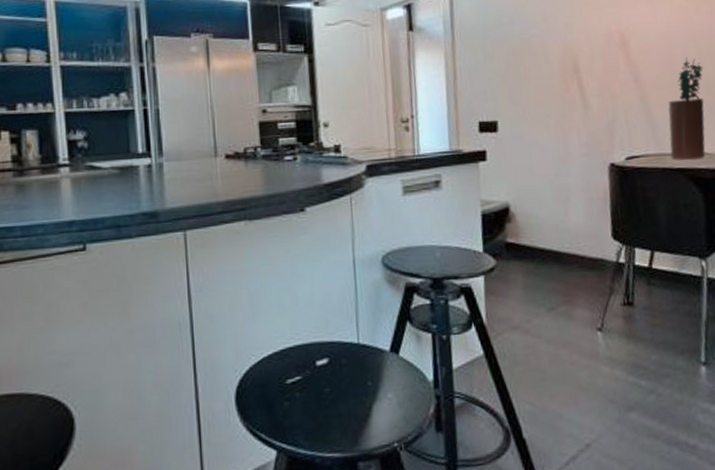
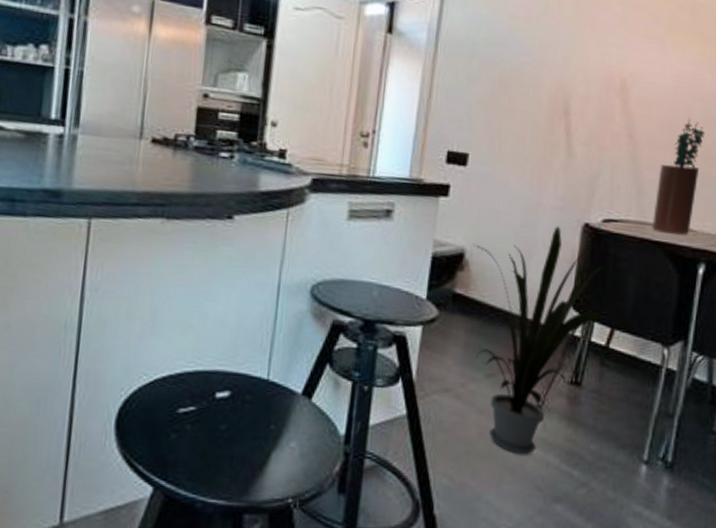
house plant: none [516,170,643,374] -> present [473,226,607,455]

